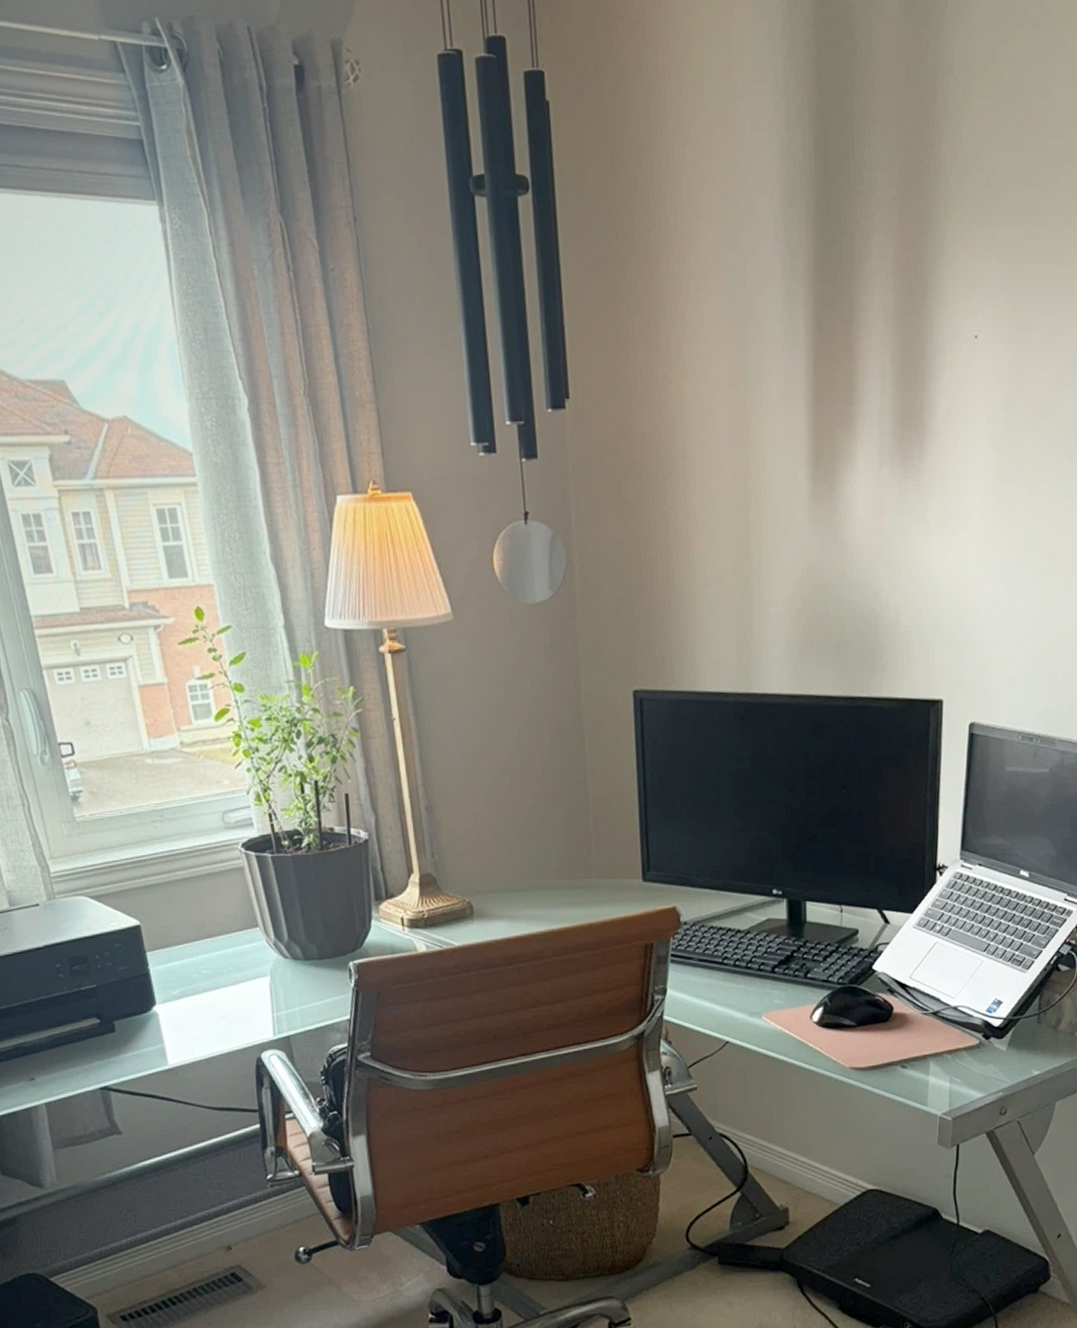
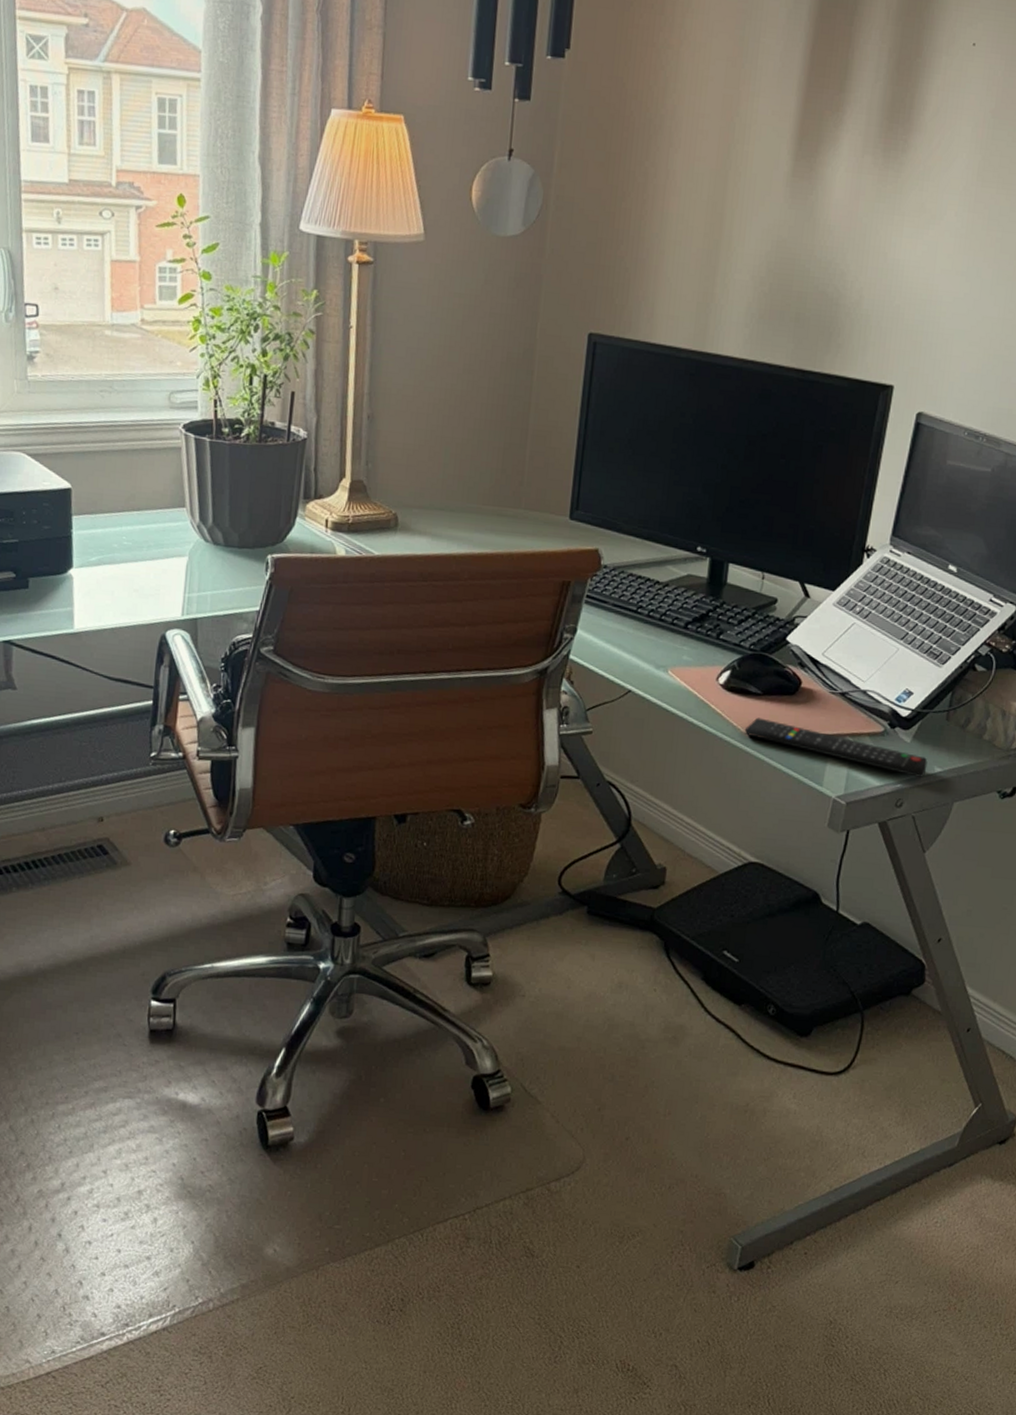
remote control: none [844,1048,1025,1083] -> present [744,717,928,778]

